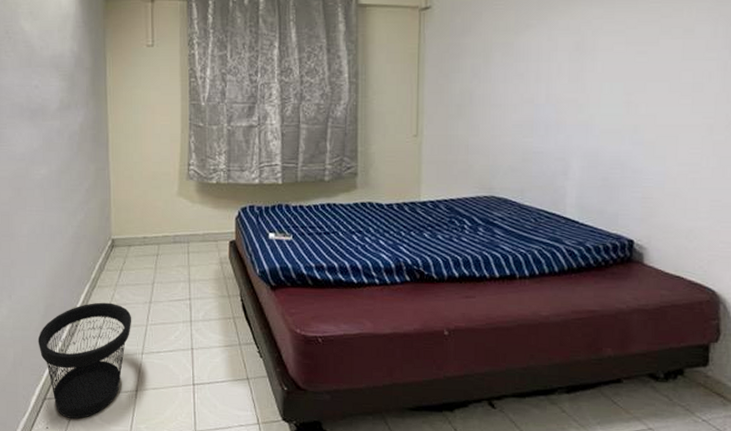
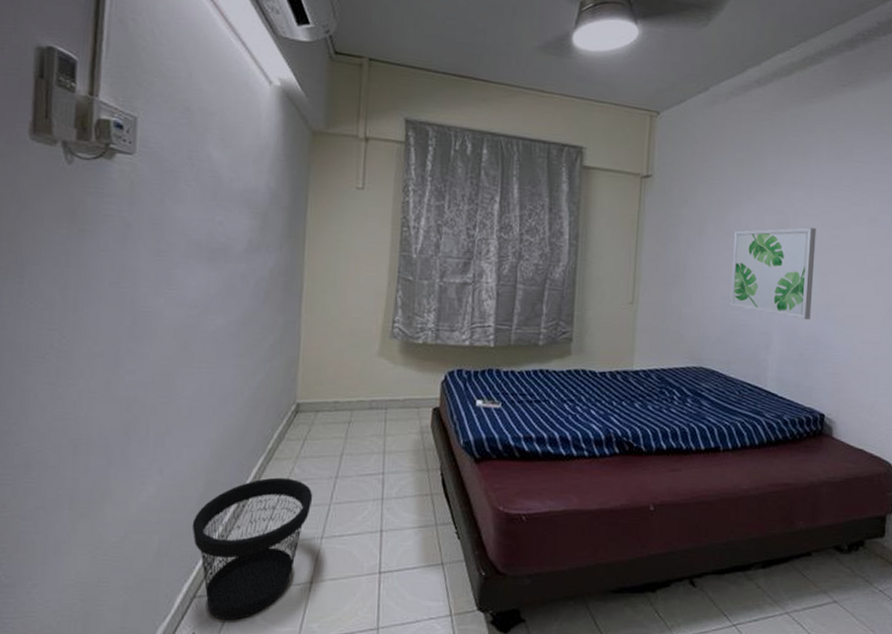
wall art: none [521,46,619,143] -> present [729,227,817,319]

